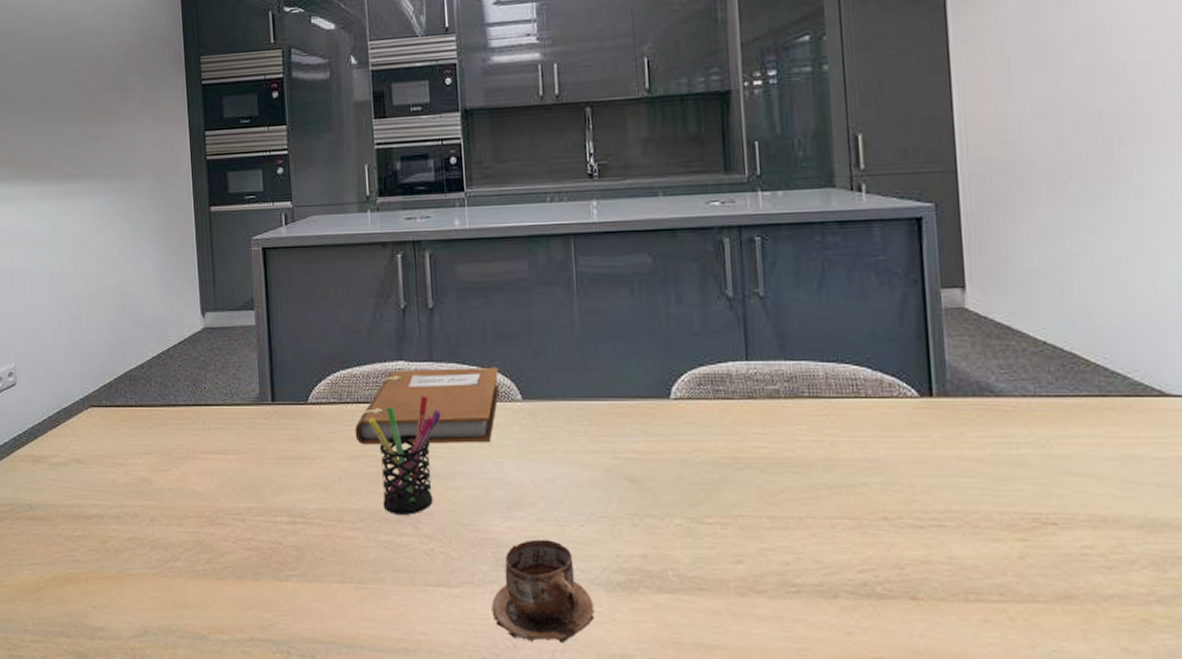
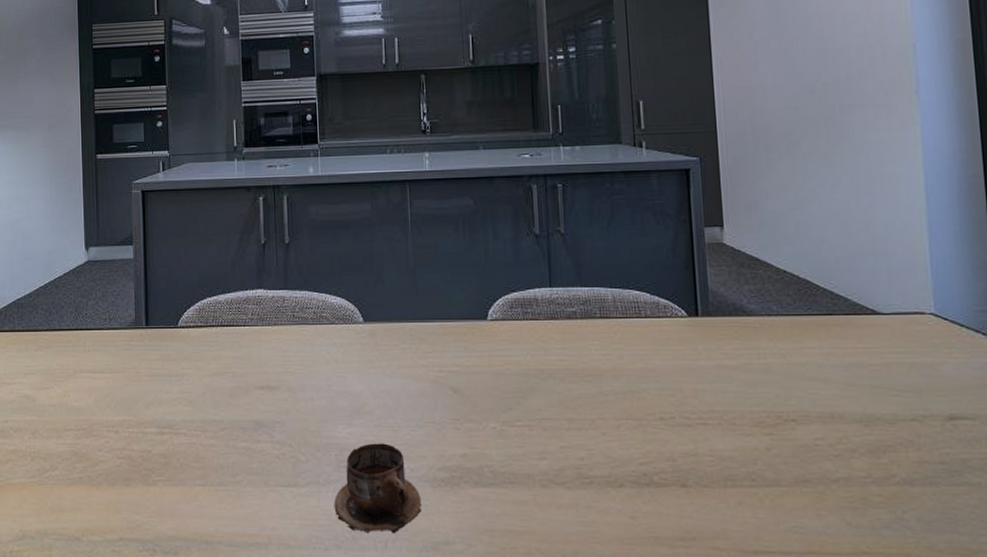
notebook: present [355,366,500,445] -> none [218,293,345,363]
pen holder: present [367,395,441,515] -> none [230,318,294,424]

